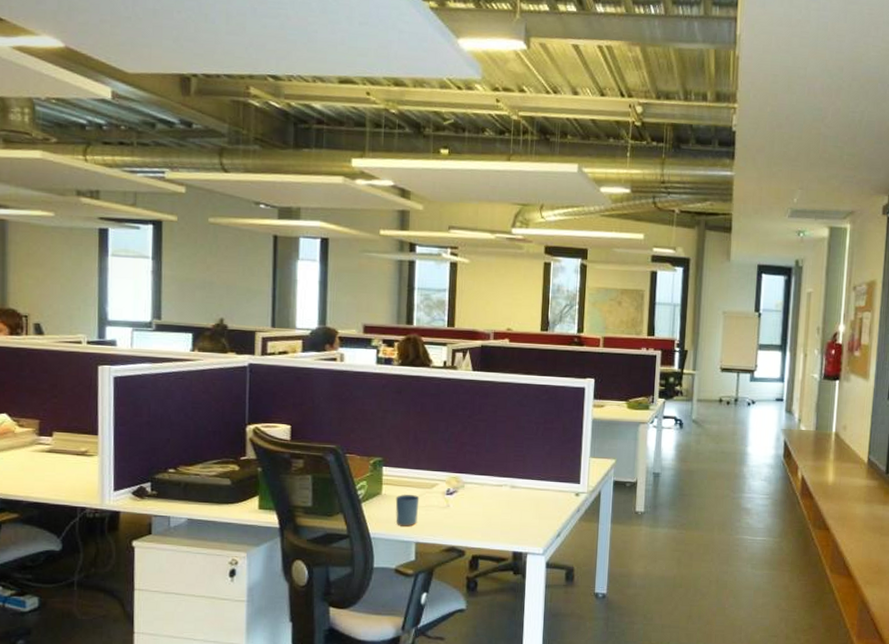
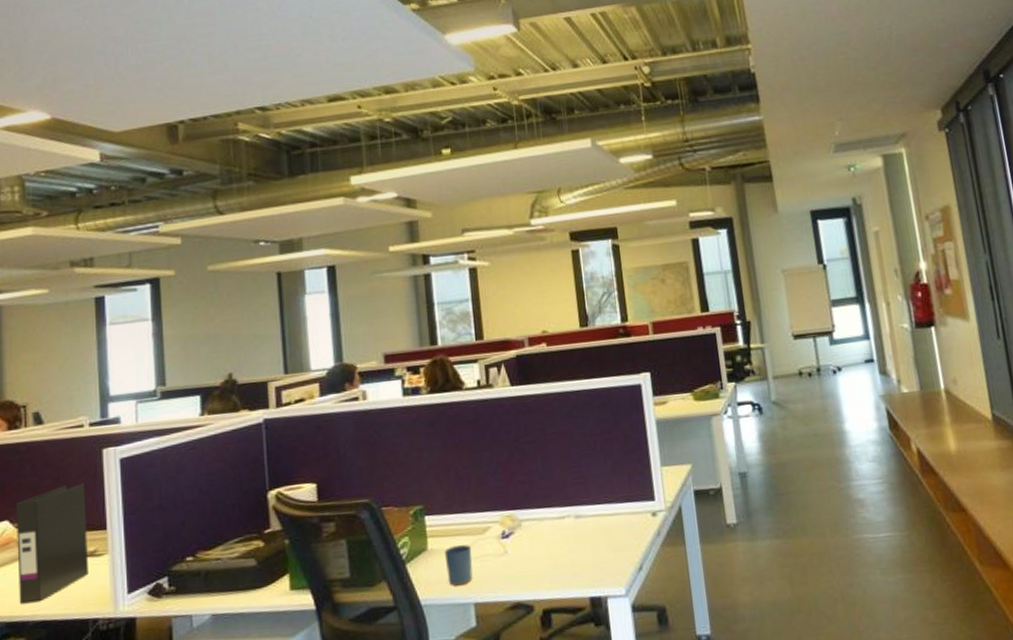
binder: none [14,392,80,487] -> present [16,483,88,604]

